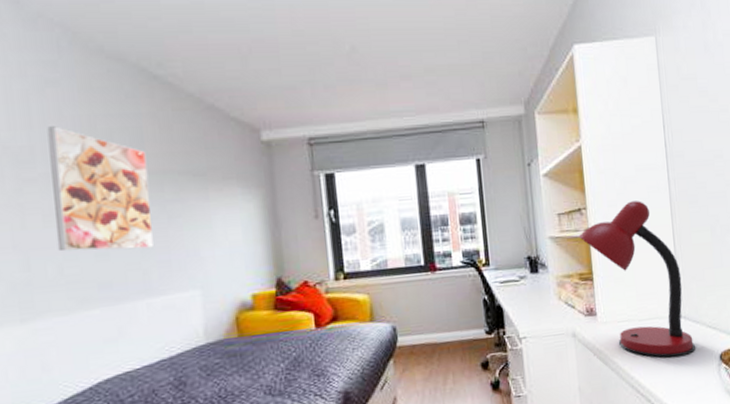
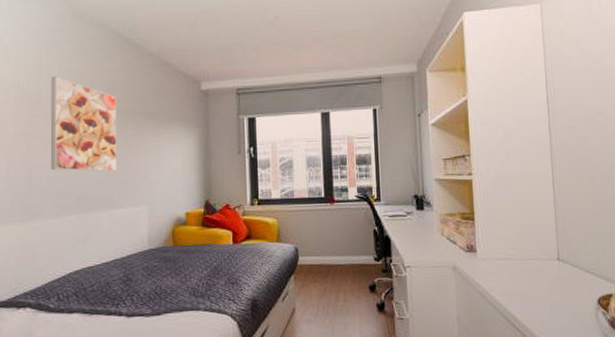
desk lamp: present [579,201,695,358] -> none [462,150,573,297]

